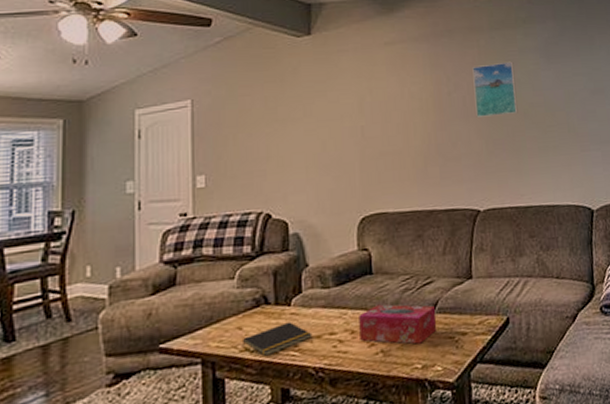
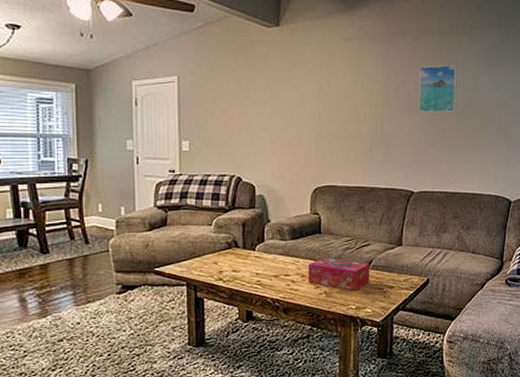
notepad: present [242,322,313,356] -> none [217,262,271,285]

